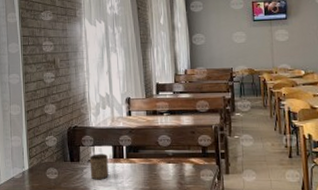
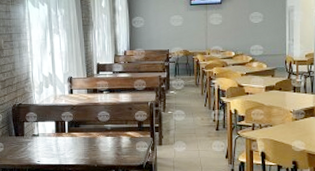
cup: present [89,154,109,180] -> none [33,129,51,152]

